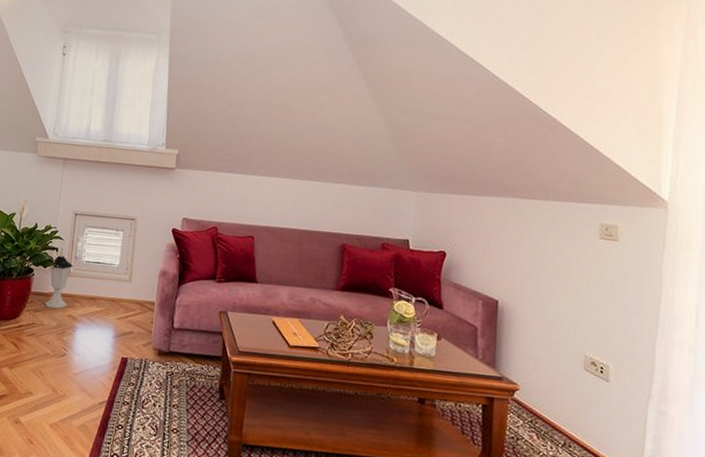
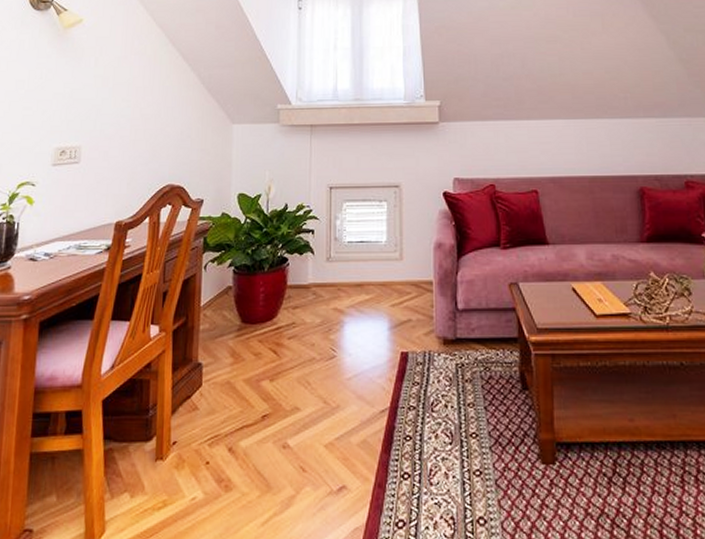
lantern: present [44,247,74,309] -> none [304,228,334,302]

